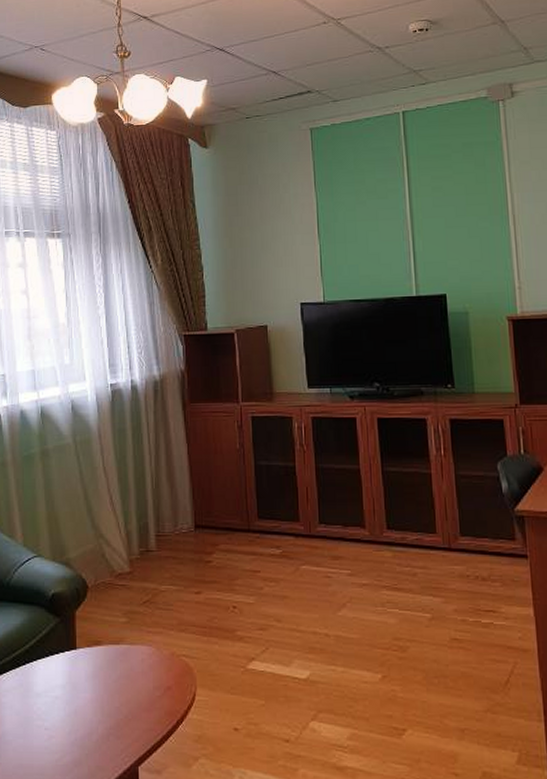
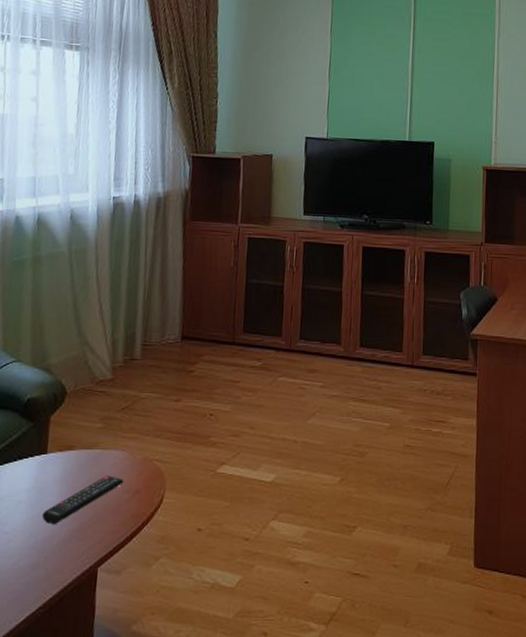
remote control: none [78,671,154,721] -> present [41,475,124,524]

